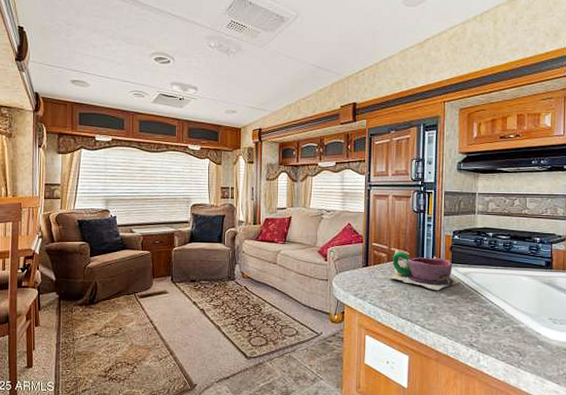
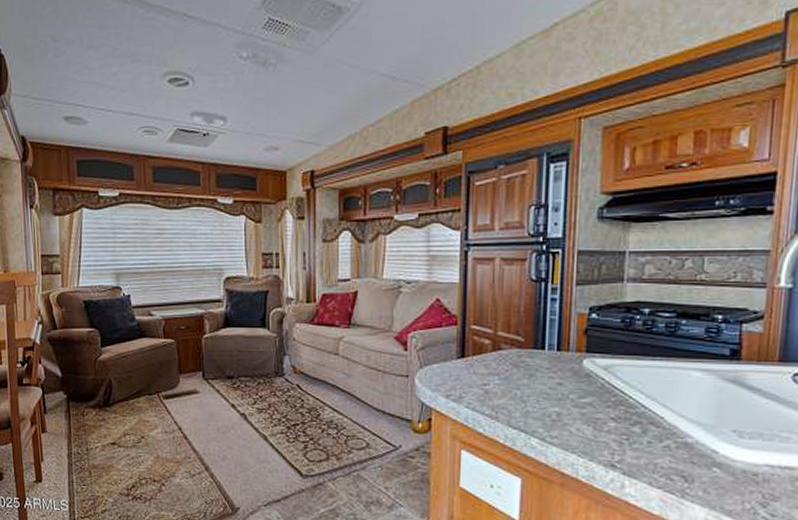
cup and saucer: present [387,249,461,291] -> none [491,334,599,391]

